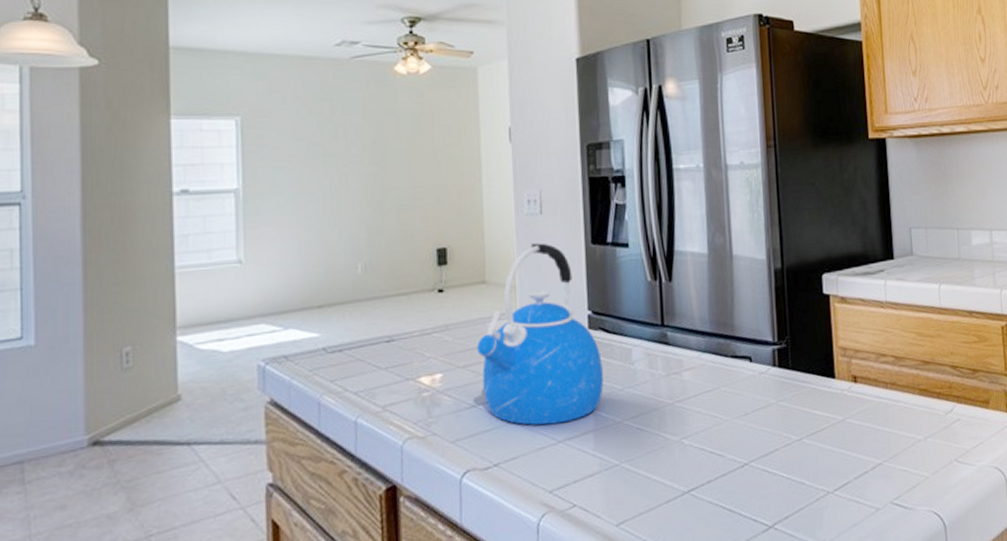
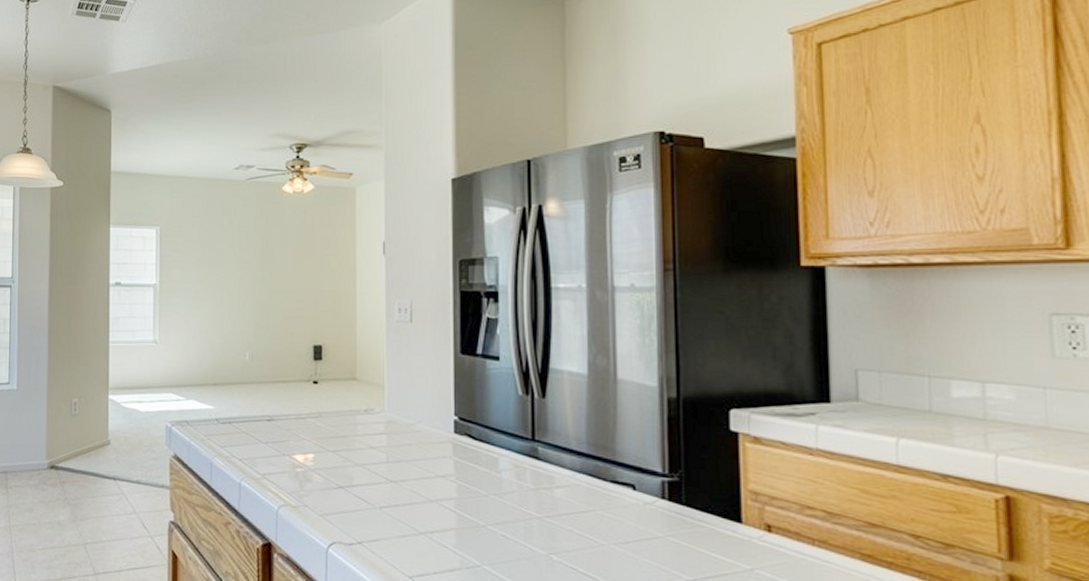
kettle: present [477,243,603,426] -> none [346,348,467,517]

